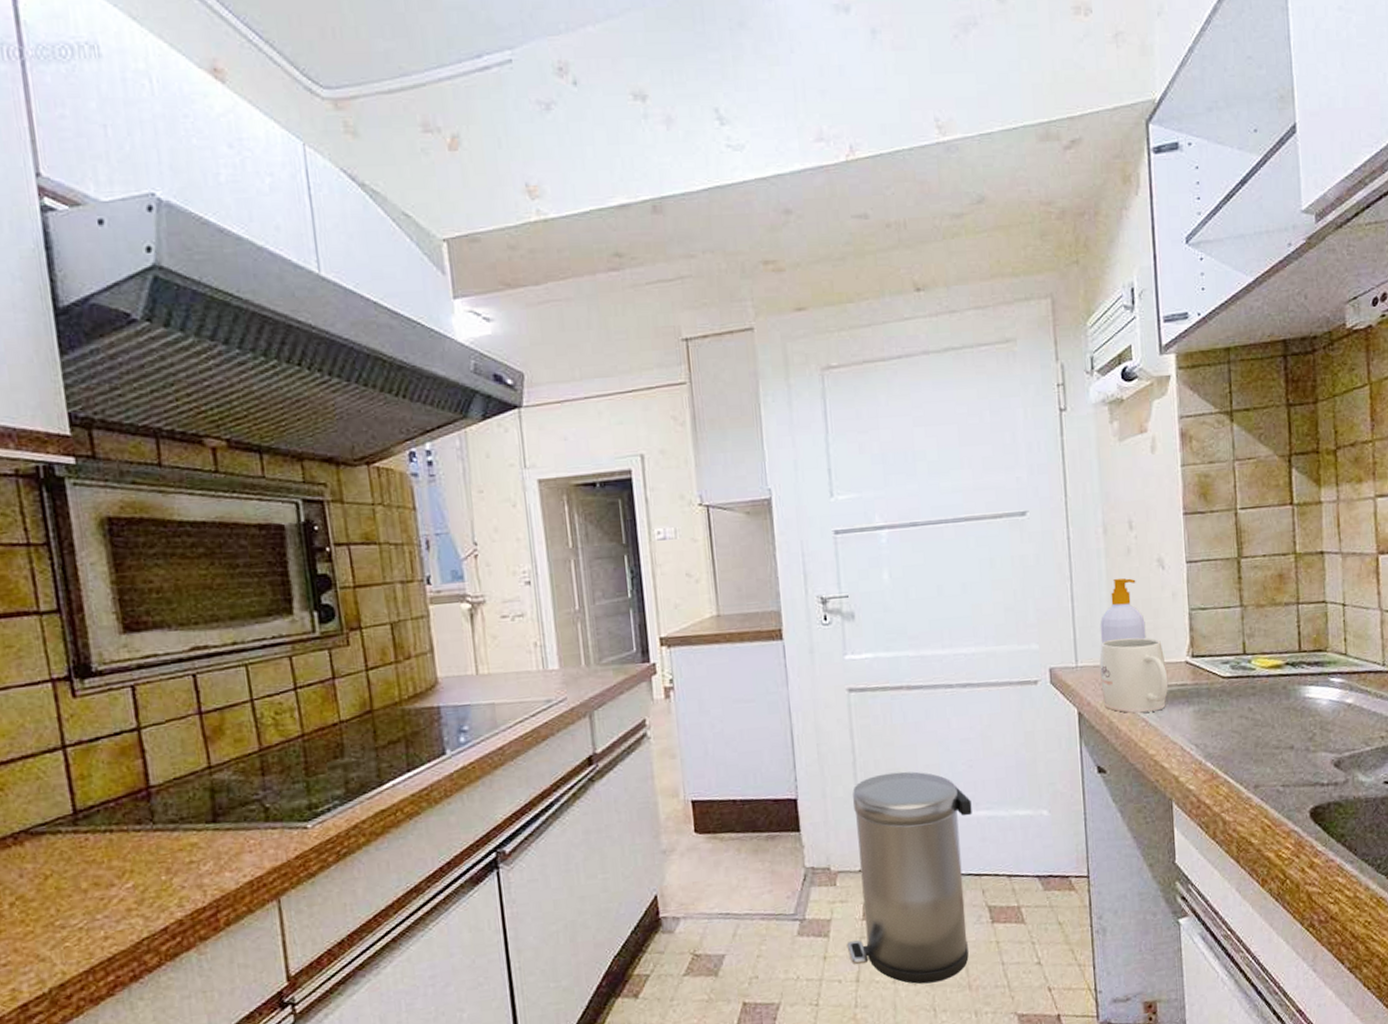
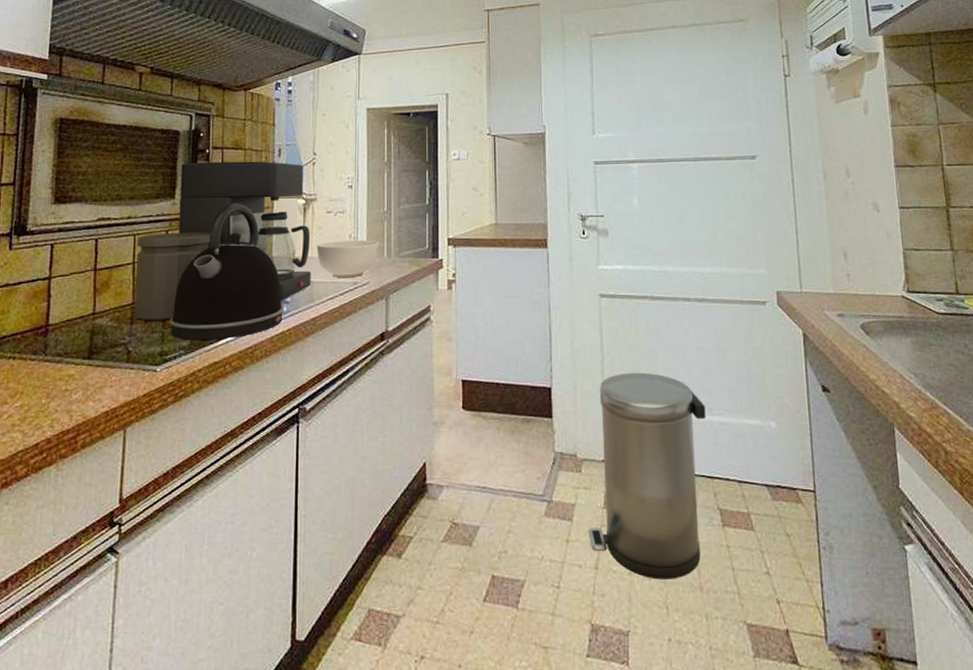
jar: none [250,653,352,771] -> present [134,232,211,321]
coffee maker: none [295,557,492,729] -> present [178,161,311,300]
kettle: none [313,612,462,788] -> present [169,202,284,340]
bowl: none [493,647,575,697] -> present [316,239,380,278]
mug: present [1099,637,1169,713] -> none [822,270,887,339]
soap bottle: present [1100,578,1146,644] -> none [821,217,865,274]

